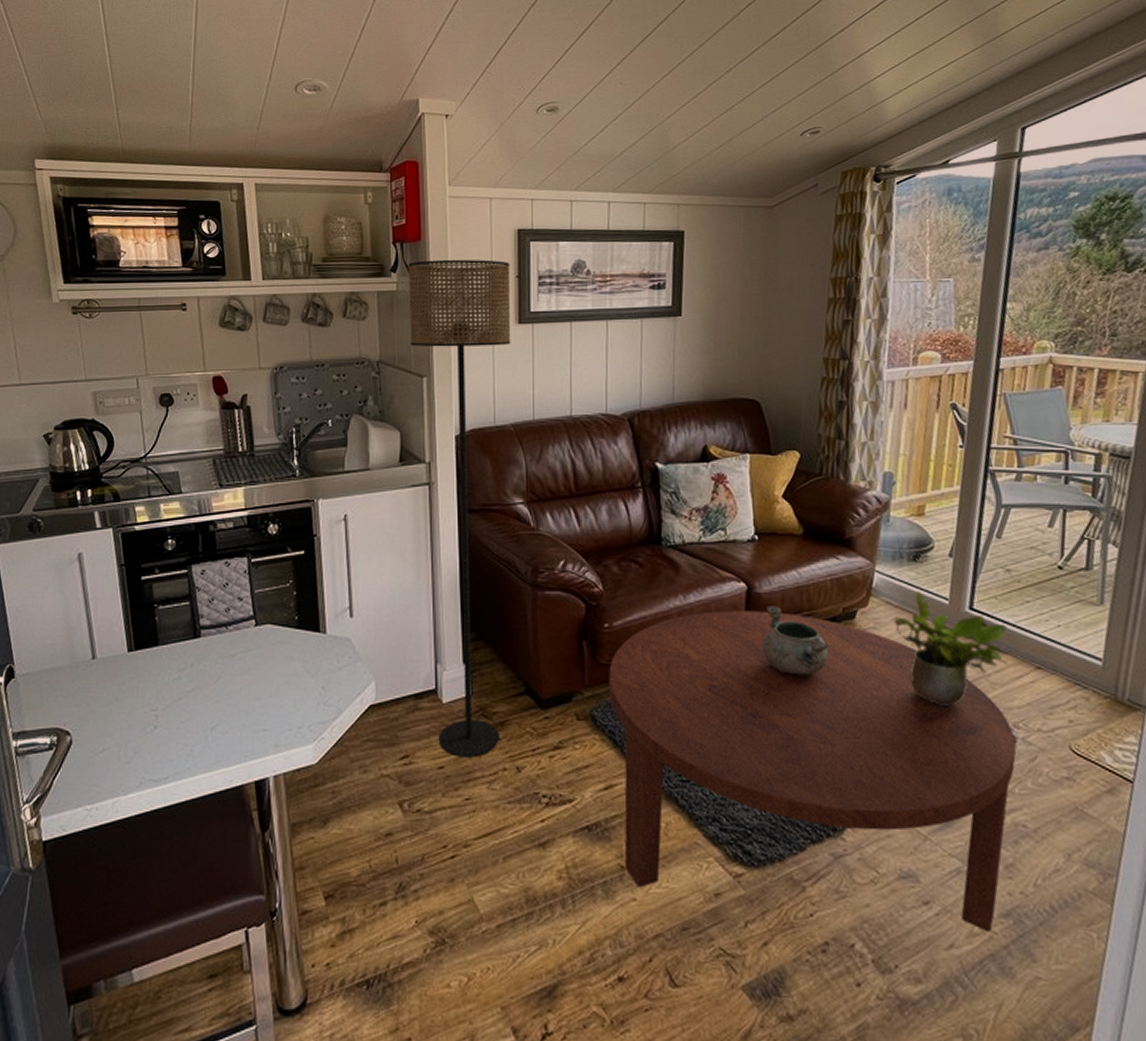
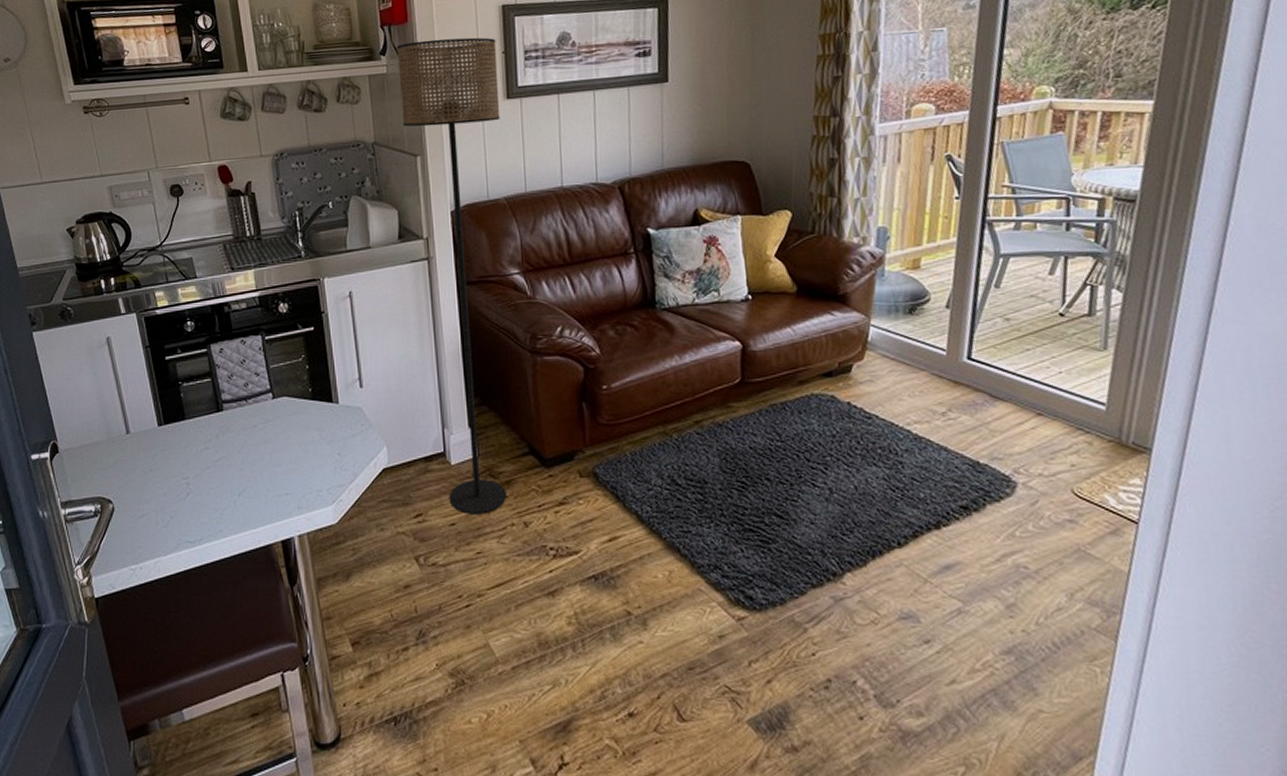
coffee table: present [608,611,1017,932] -> none [608,368,1017,668]
decorative bowl: present [762,606,829,676] -> none [758,362,825,429]
potted plant: present [893,590,1008,705] -> none [890,342,1007,454]

